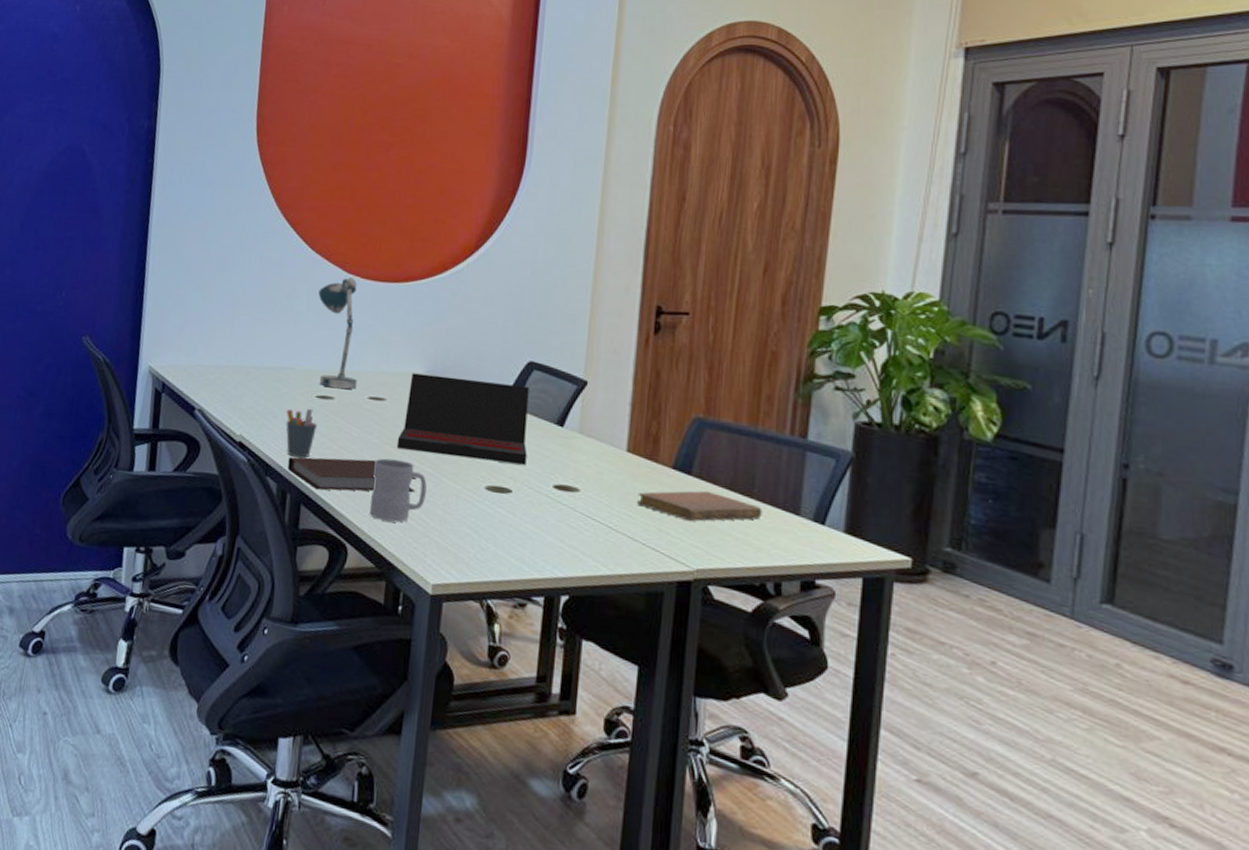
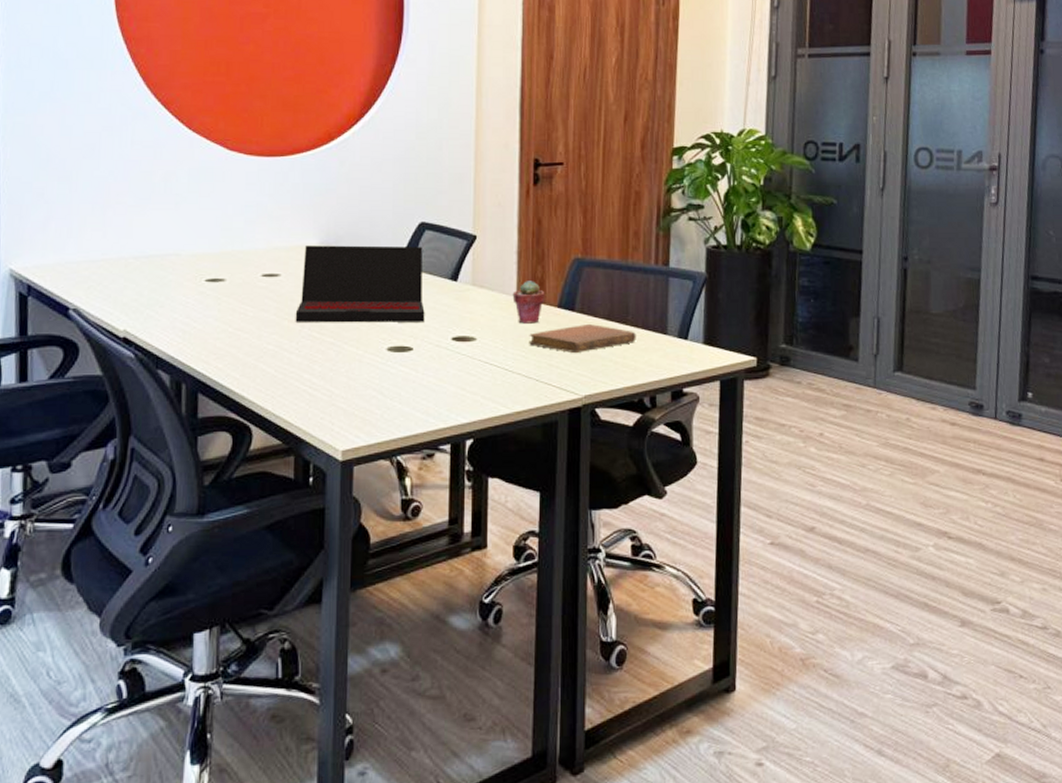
pen holder: present [286,408,317,458] -> none [174,293,209,345]
notebook: present [288,456,417,493] -> none [180,337,319,376]
desk lamp: present [318,277,357,389] -> none [199,155,249,270]
mug: present [370,458,427,523] -> none [272,333,329,396]
potted succulent: none [622,435,659,483] -> present [512,281,545,324]

